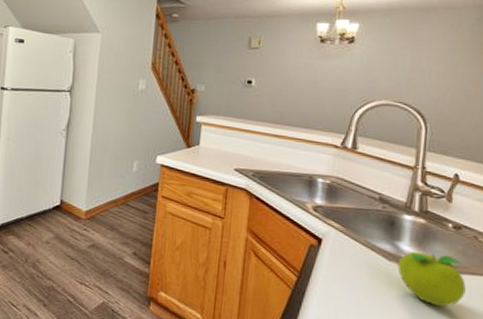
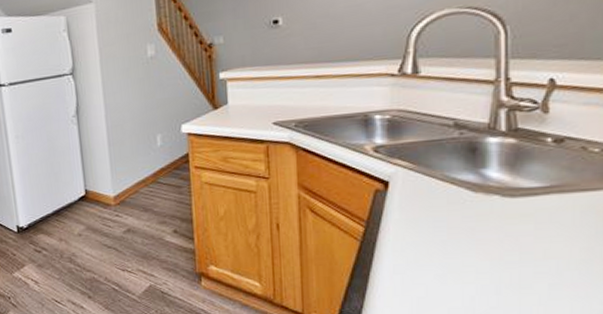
fruit: present [397,251,466,307] -> none [486,175,576,233]

